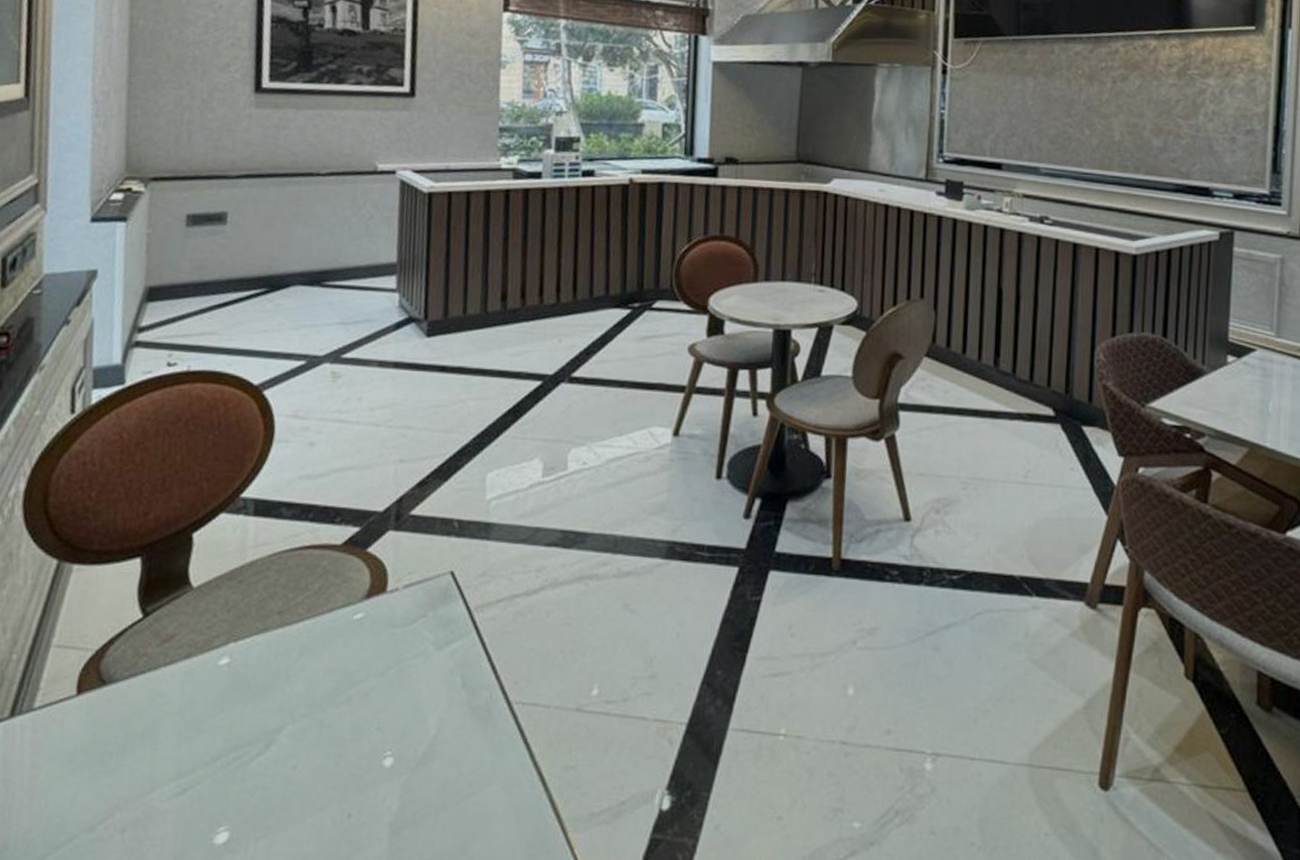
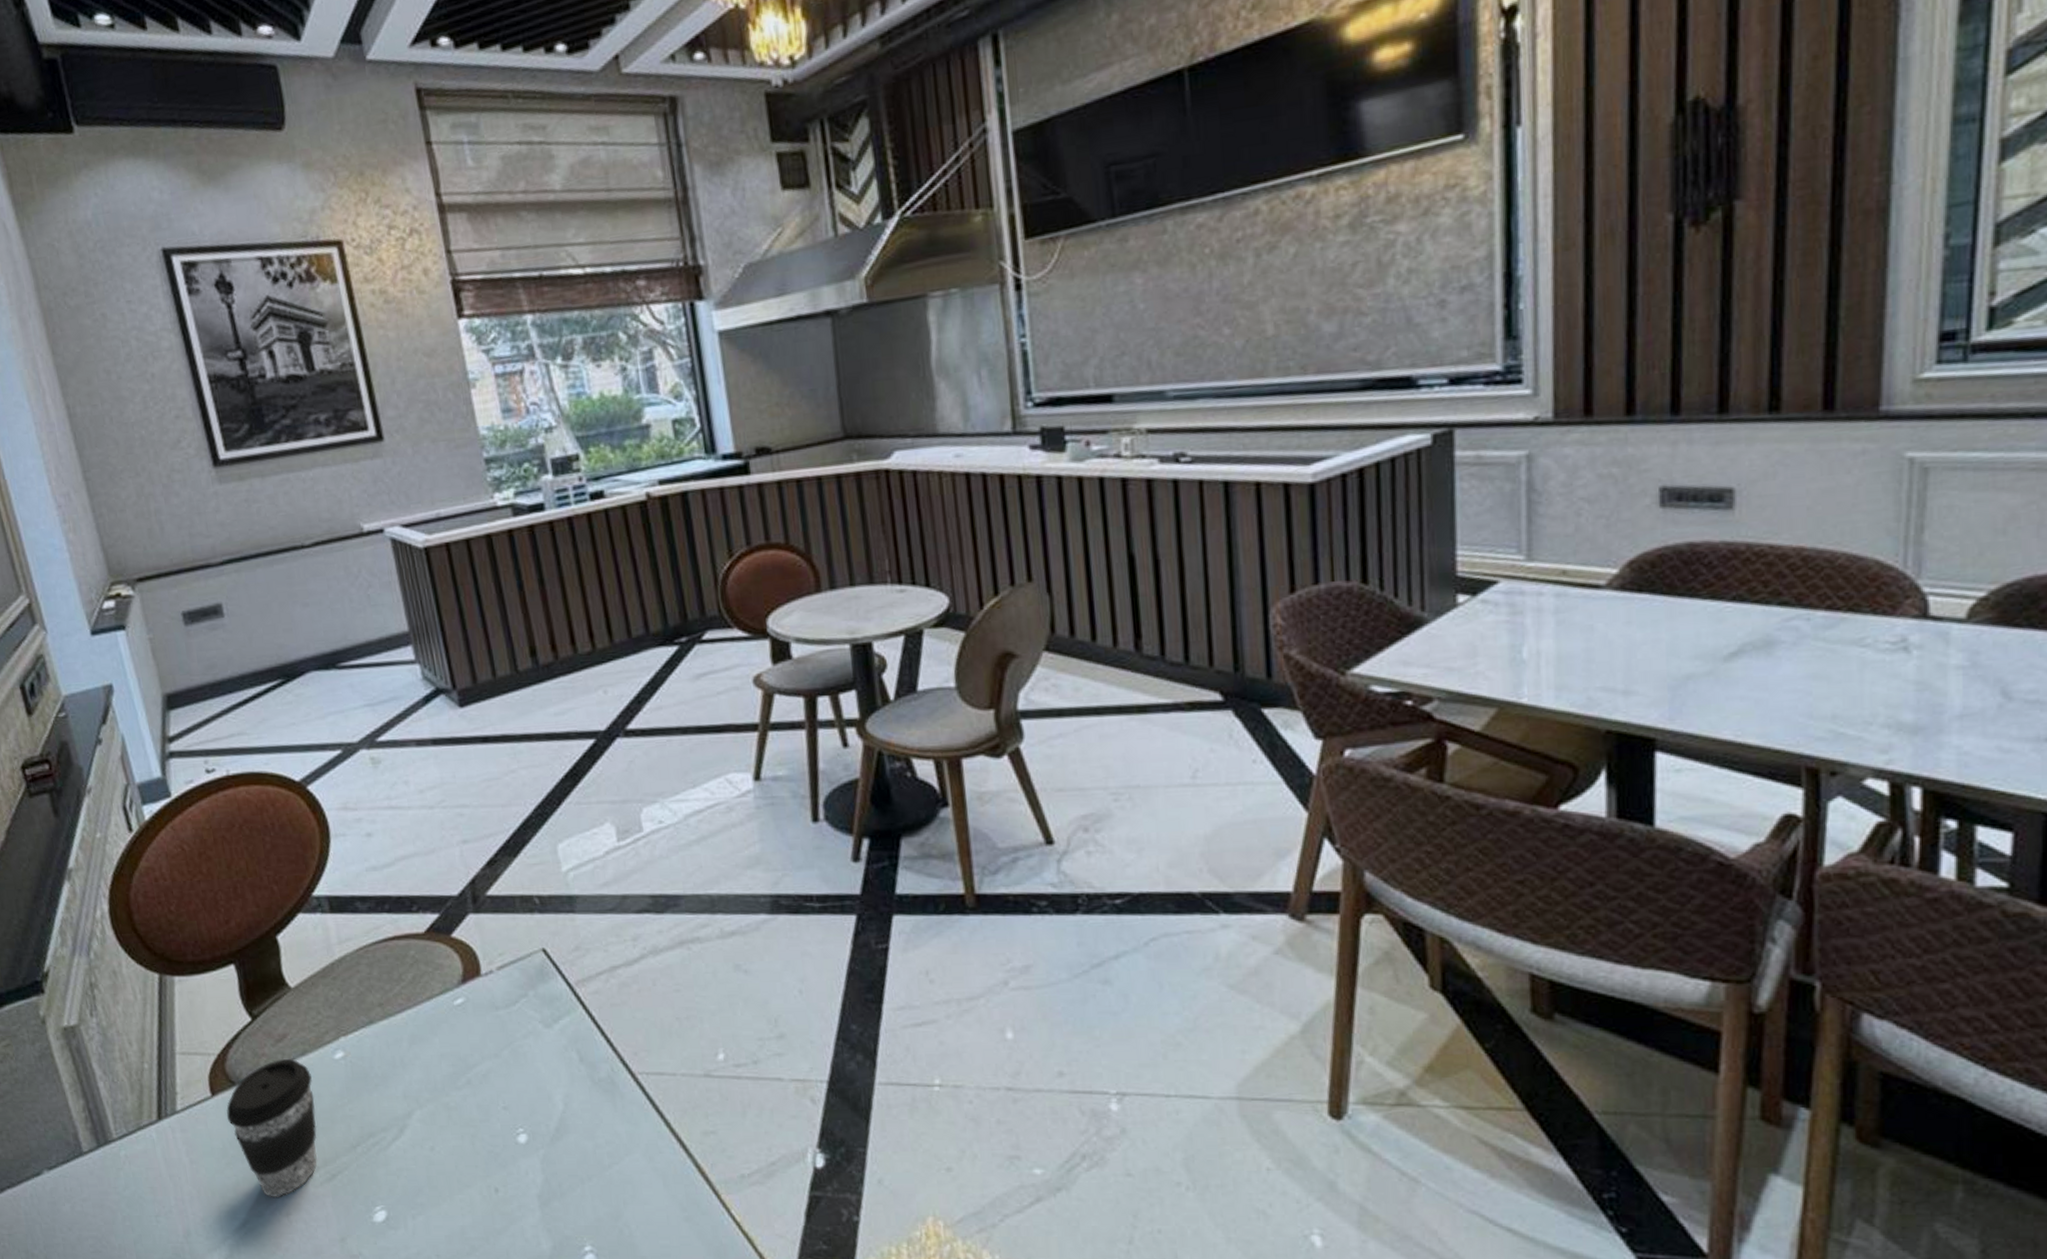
coffee cup: none [86,660,190,812] -> present [226,1058,317,1198]

